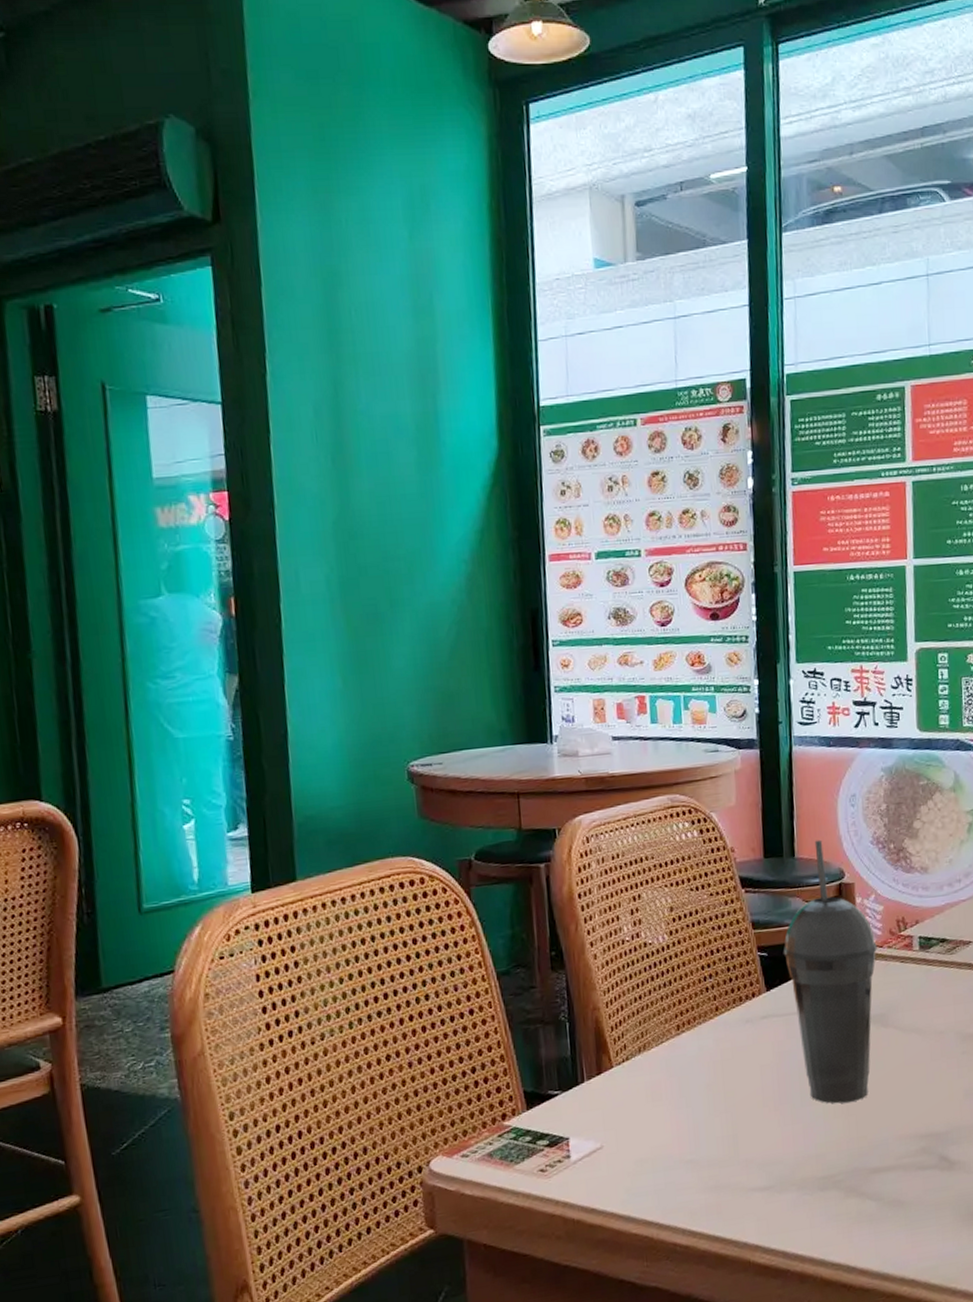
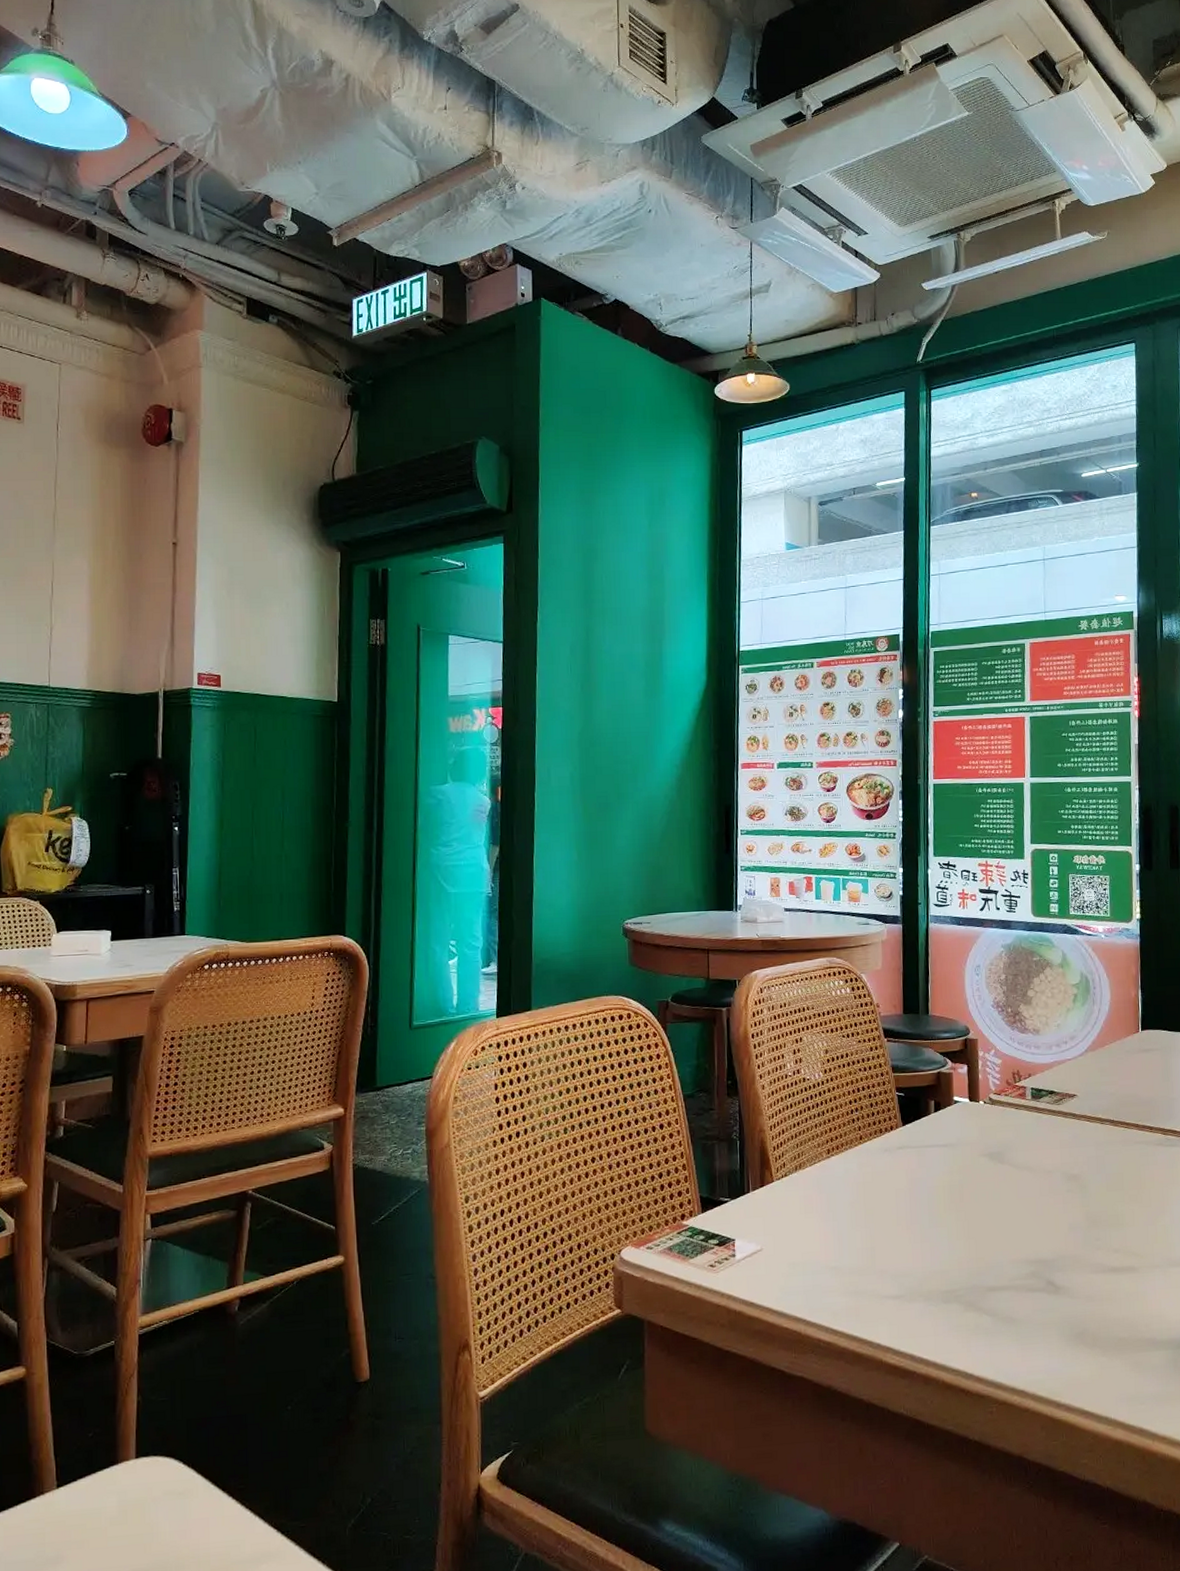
beverage cup: present [783,839,877,1104] -> none [917,1001,996,1227]

